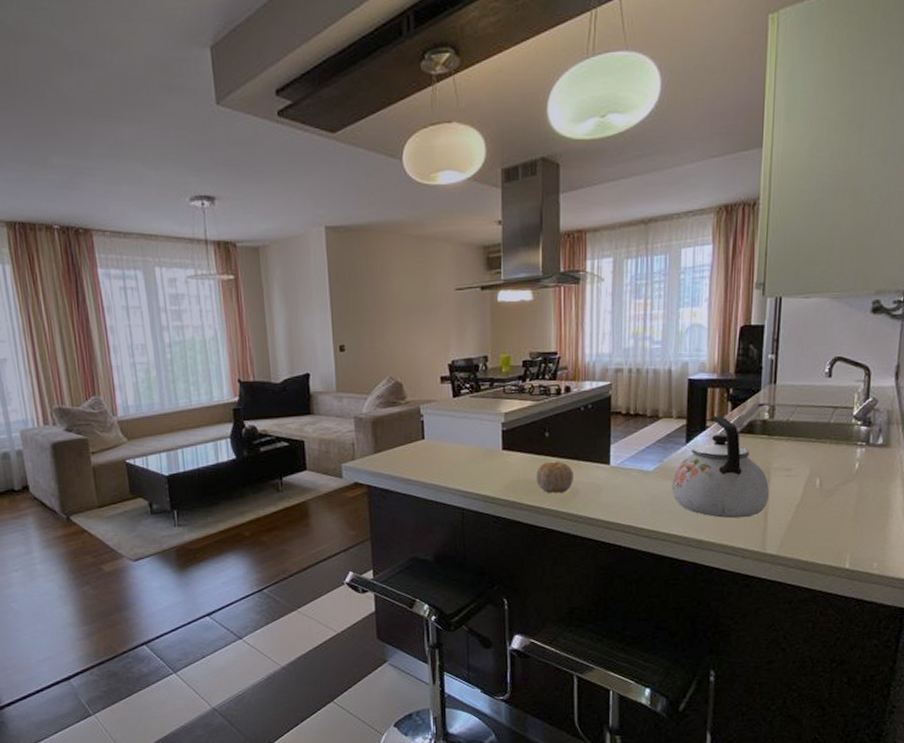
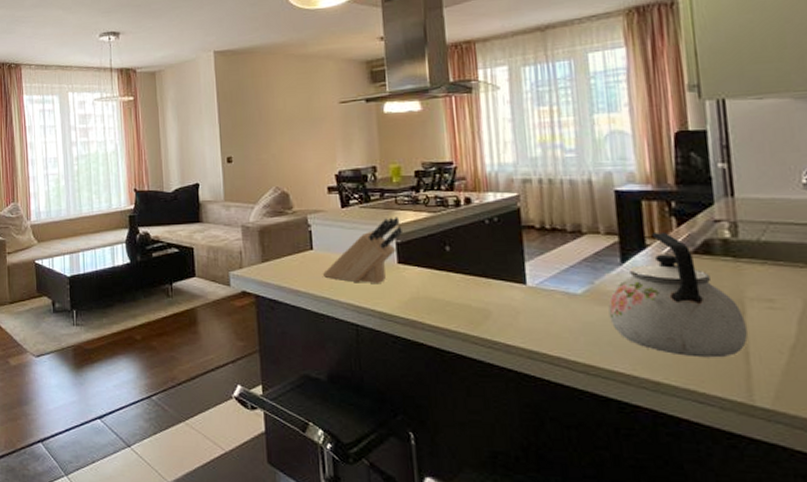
knife block: none [432,405,508,470] -> present [322,217,402,285]
fruit: present [536,461,573,494] -> none [438,278,483,314]

